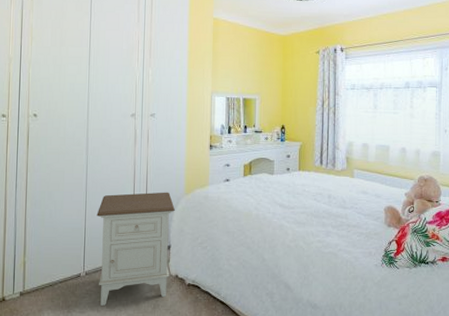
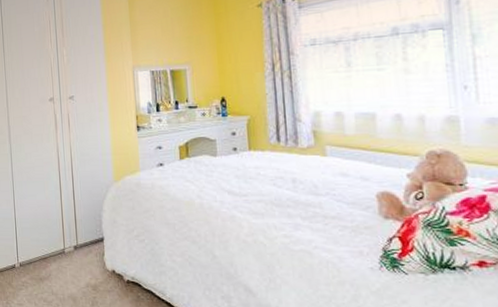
nightstand: present [96,192,175,307] -> none [25,179,106,300]

